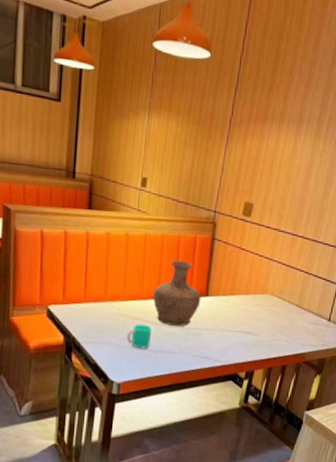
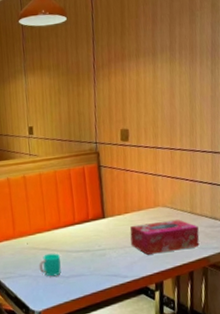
vase: present [153,260,201,326] -> none [56,190,100,251]
tissue box: none [229,309,302,342] -> present [130,219,200,255]

